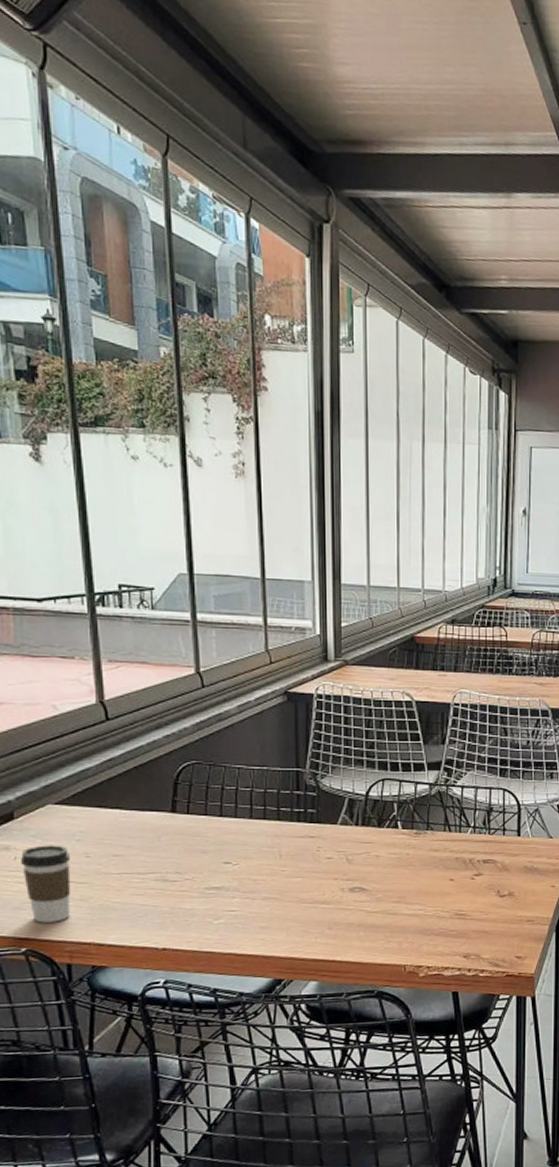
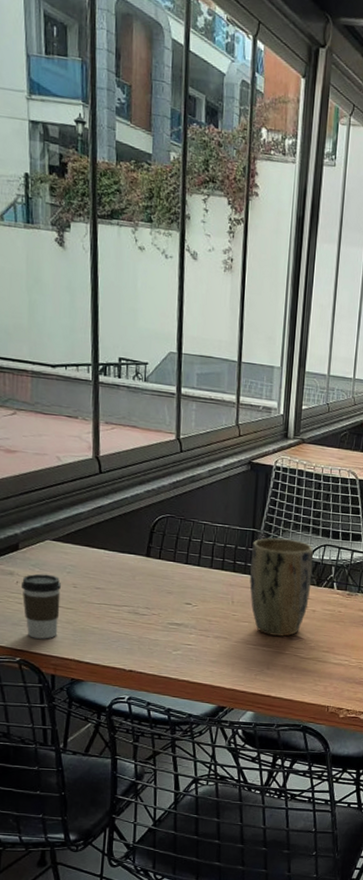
plant pot: none [297,776,372,890] -> present [249,537,313,637]

